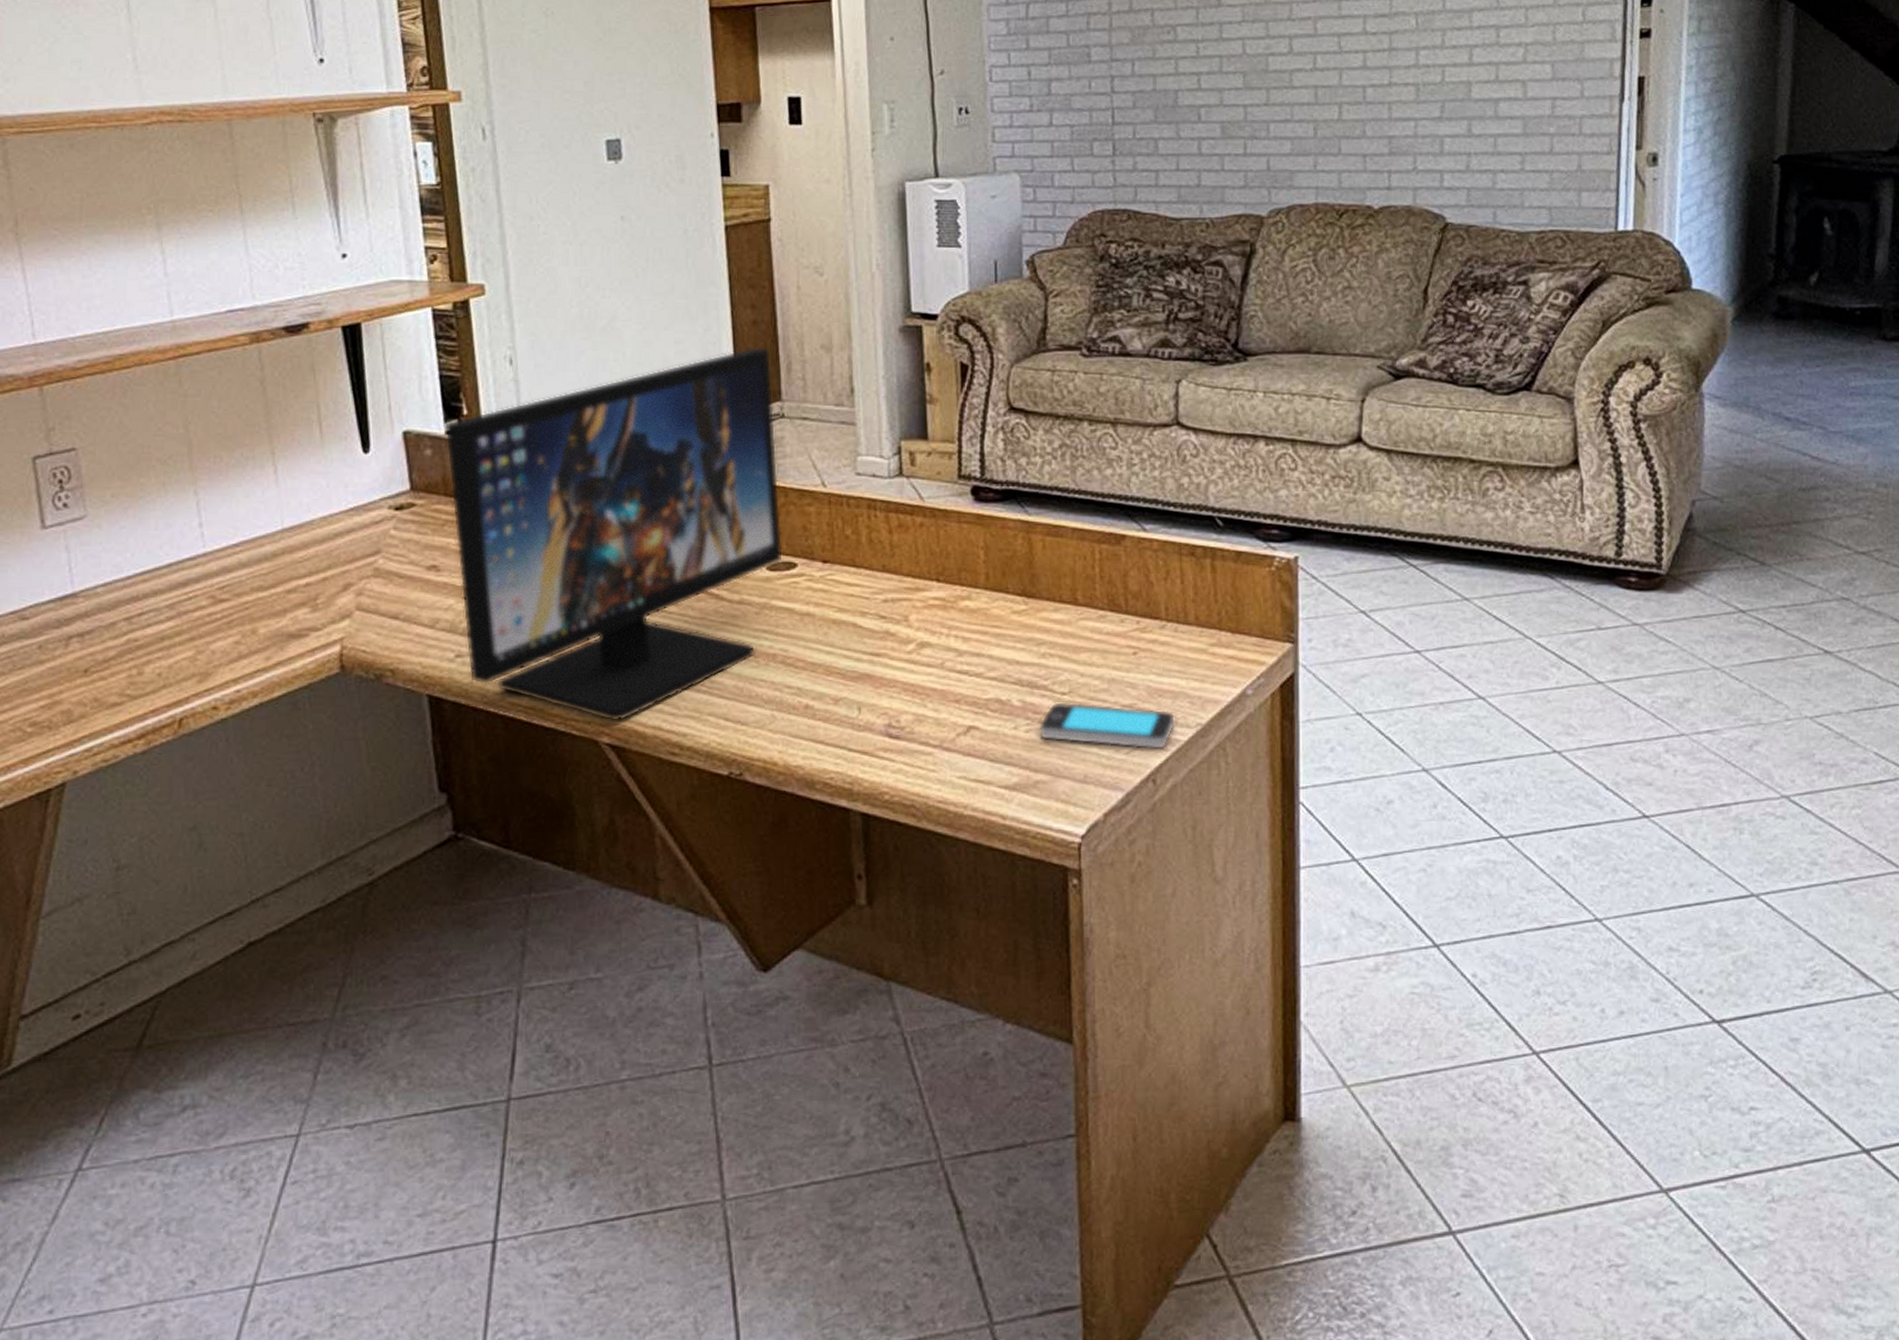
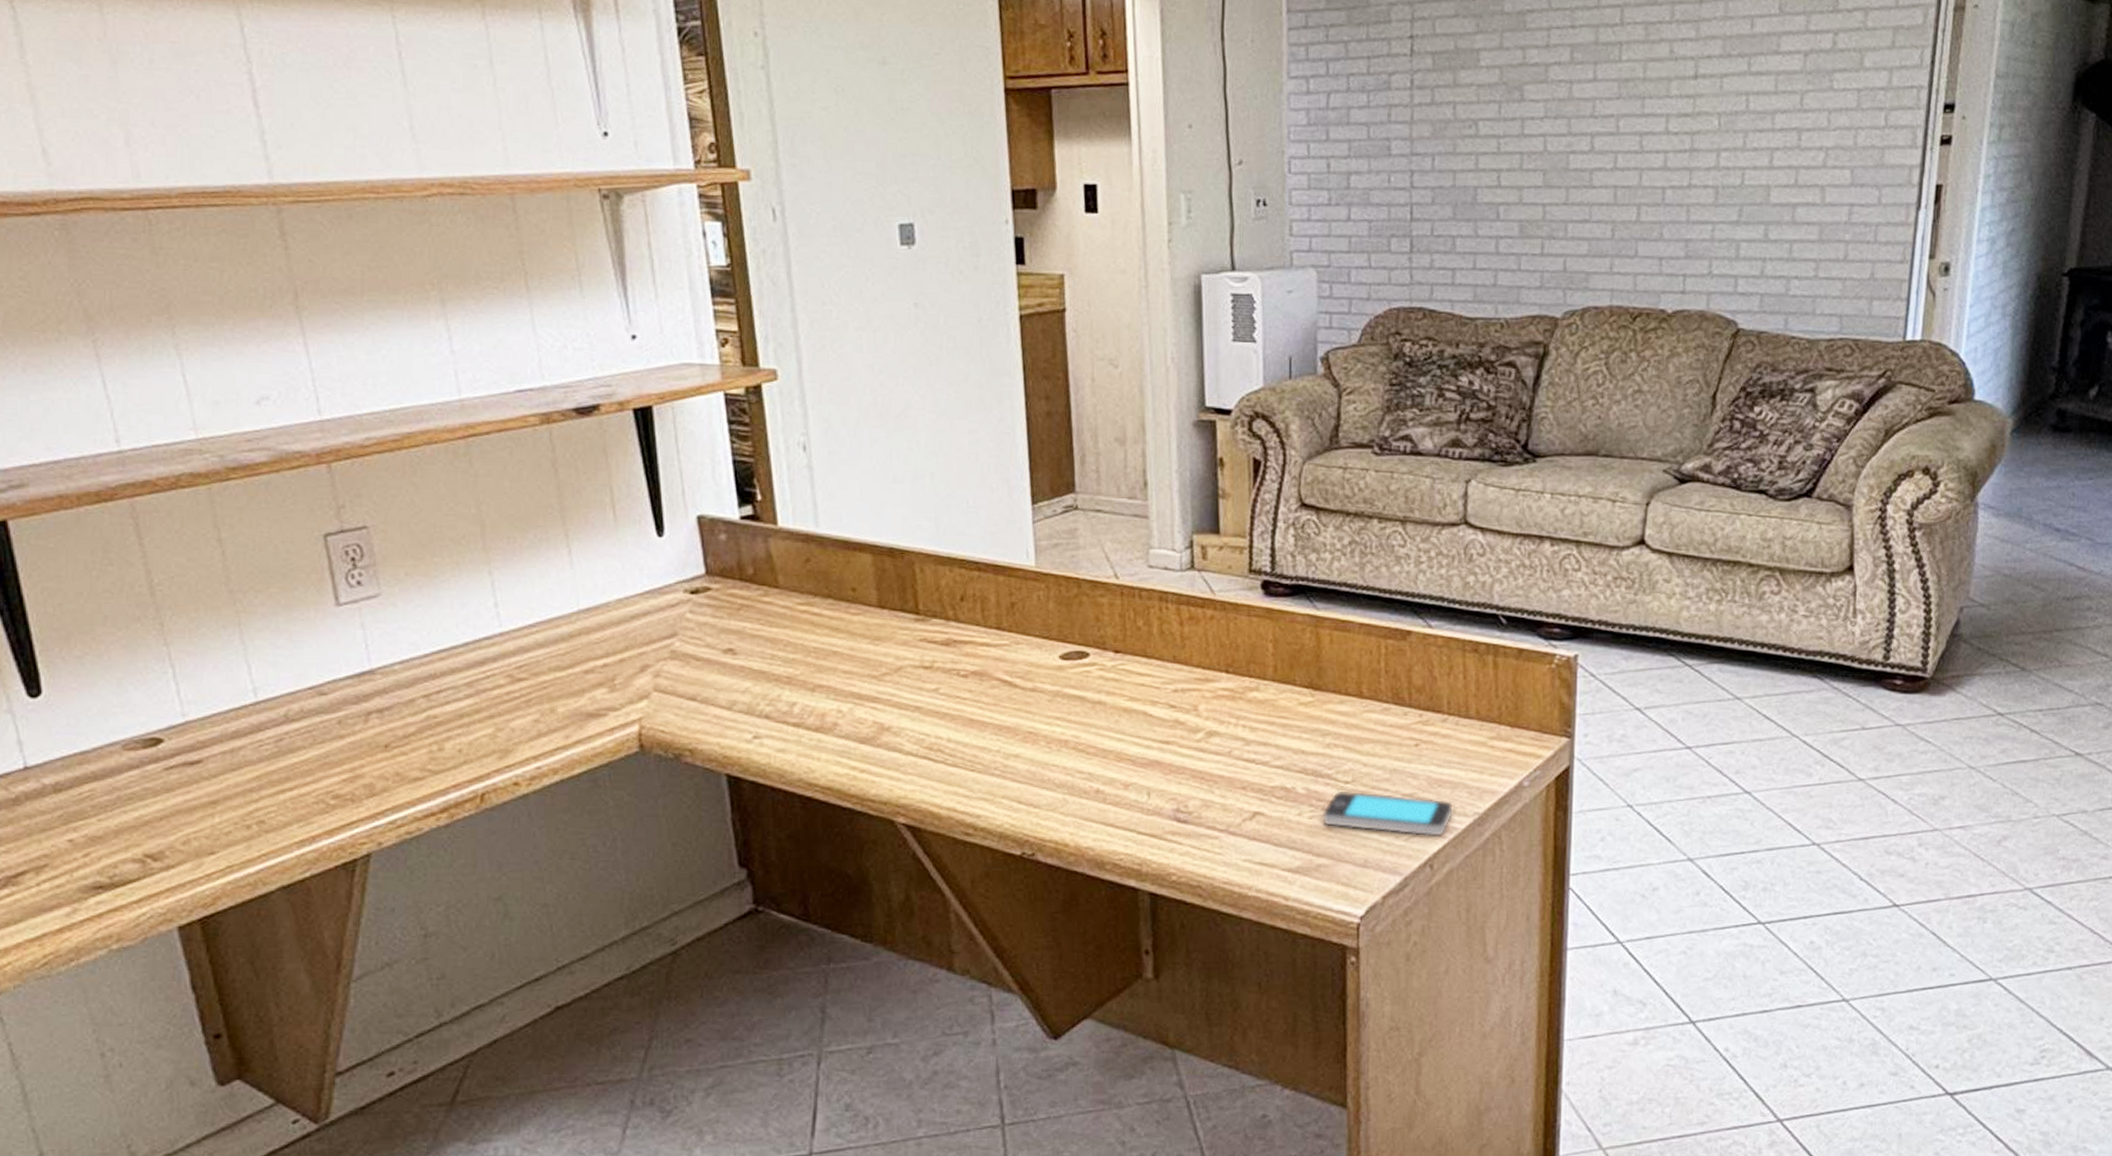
computer monitor: present [445,346,784,721] -> none [739,438,1076,802]

